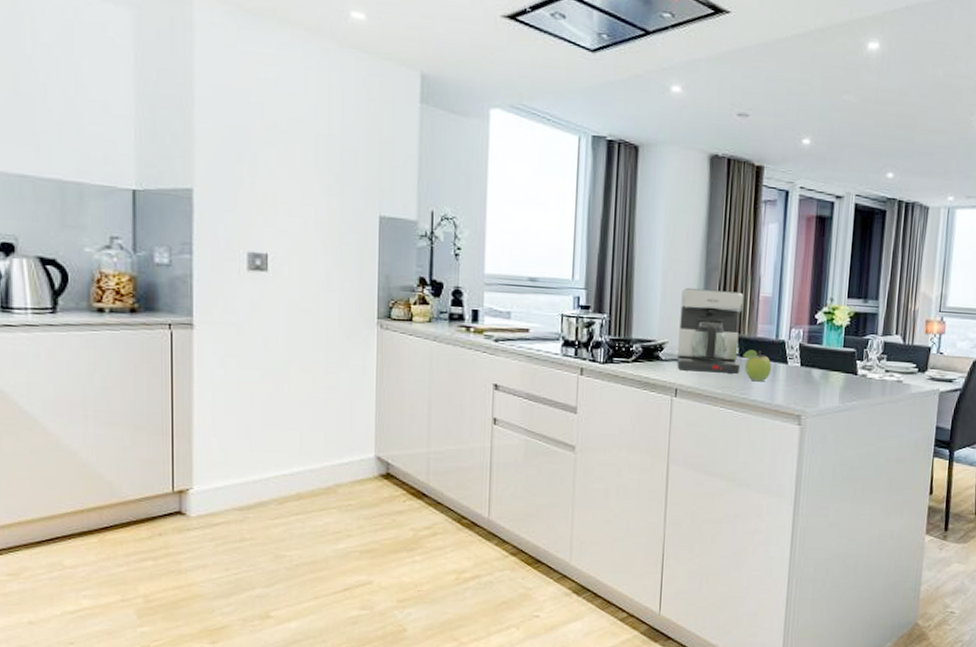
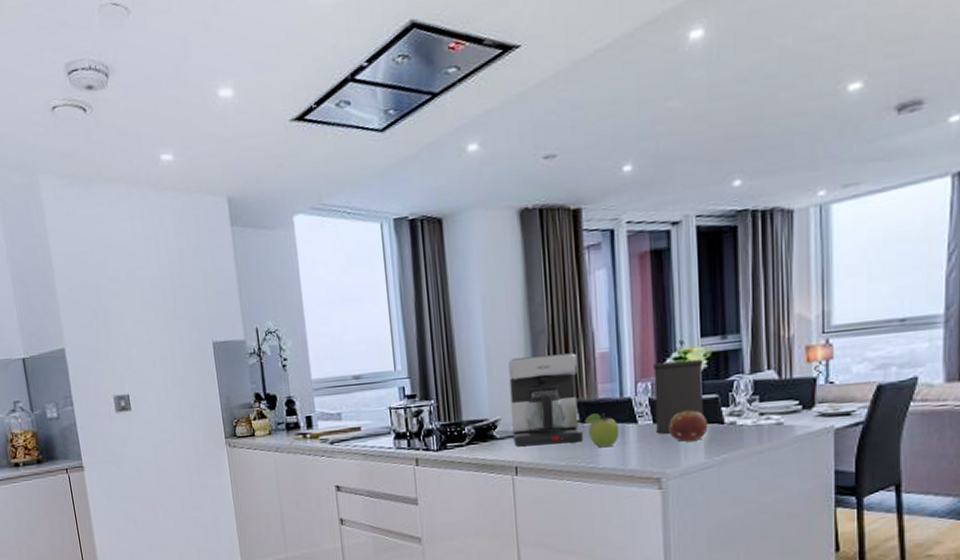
canister: none [802,314,847,378] -> present [653,359,703,435]
fruit: none [813,359,845,387] -> present [669,410,708,442]

